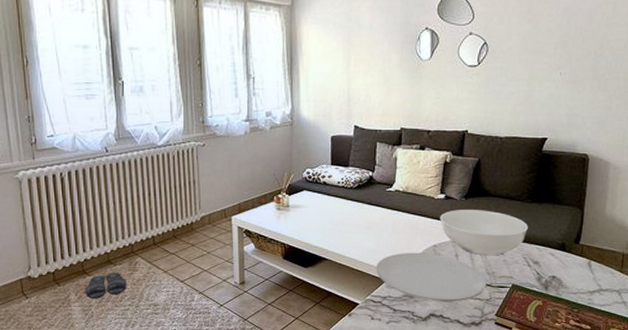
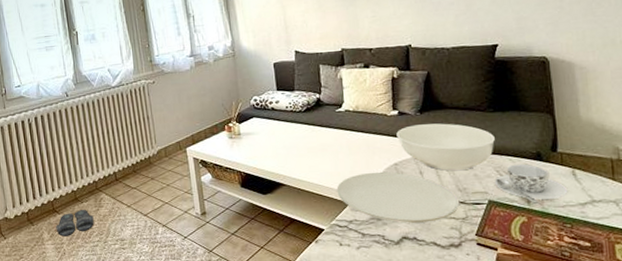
teacup: none [520,253,582,289] -> present [494,164,568,204]

